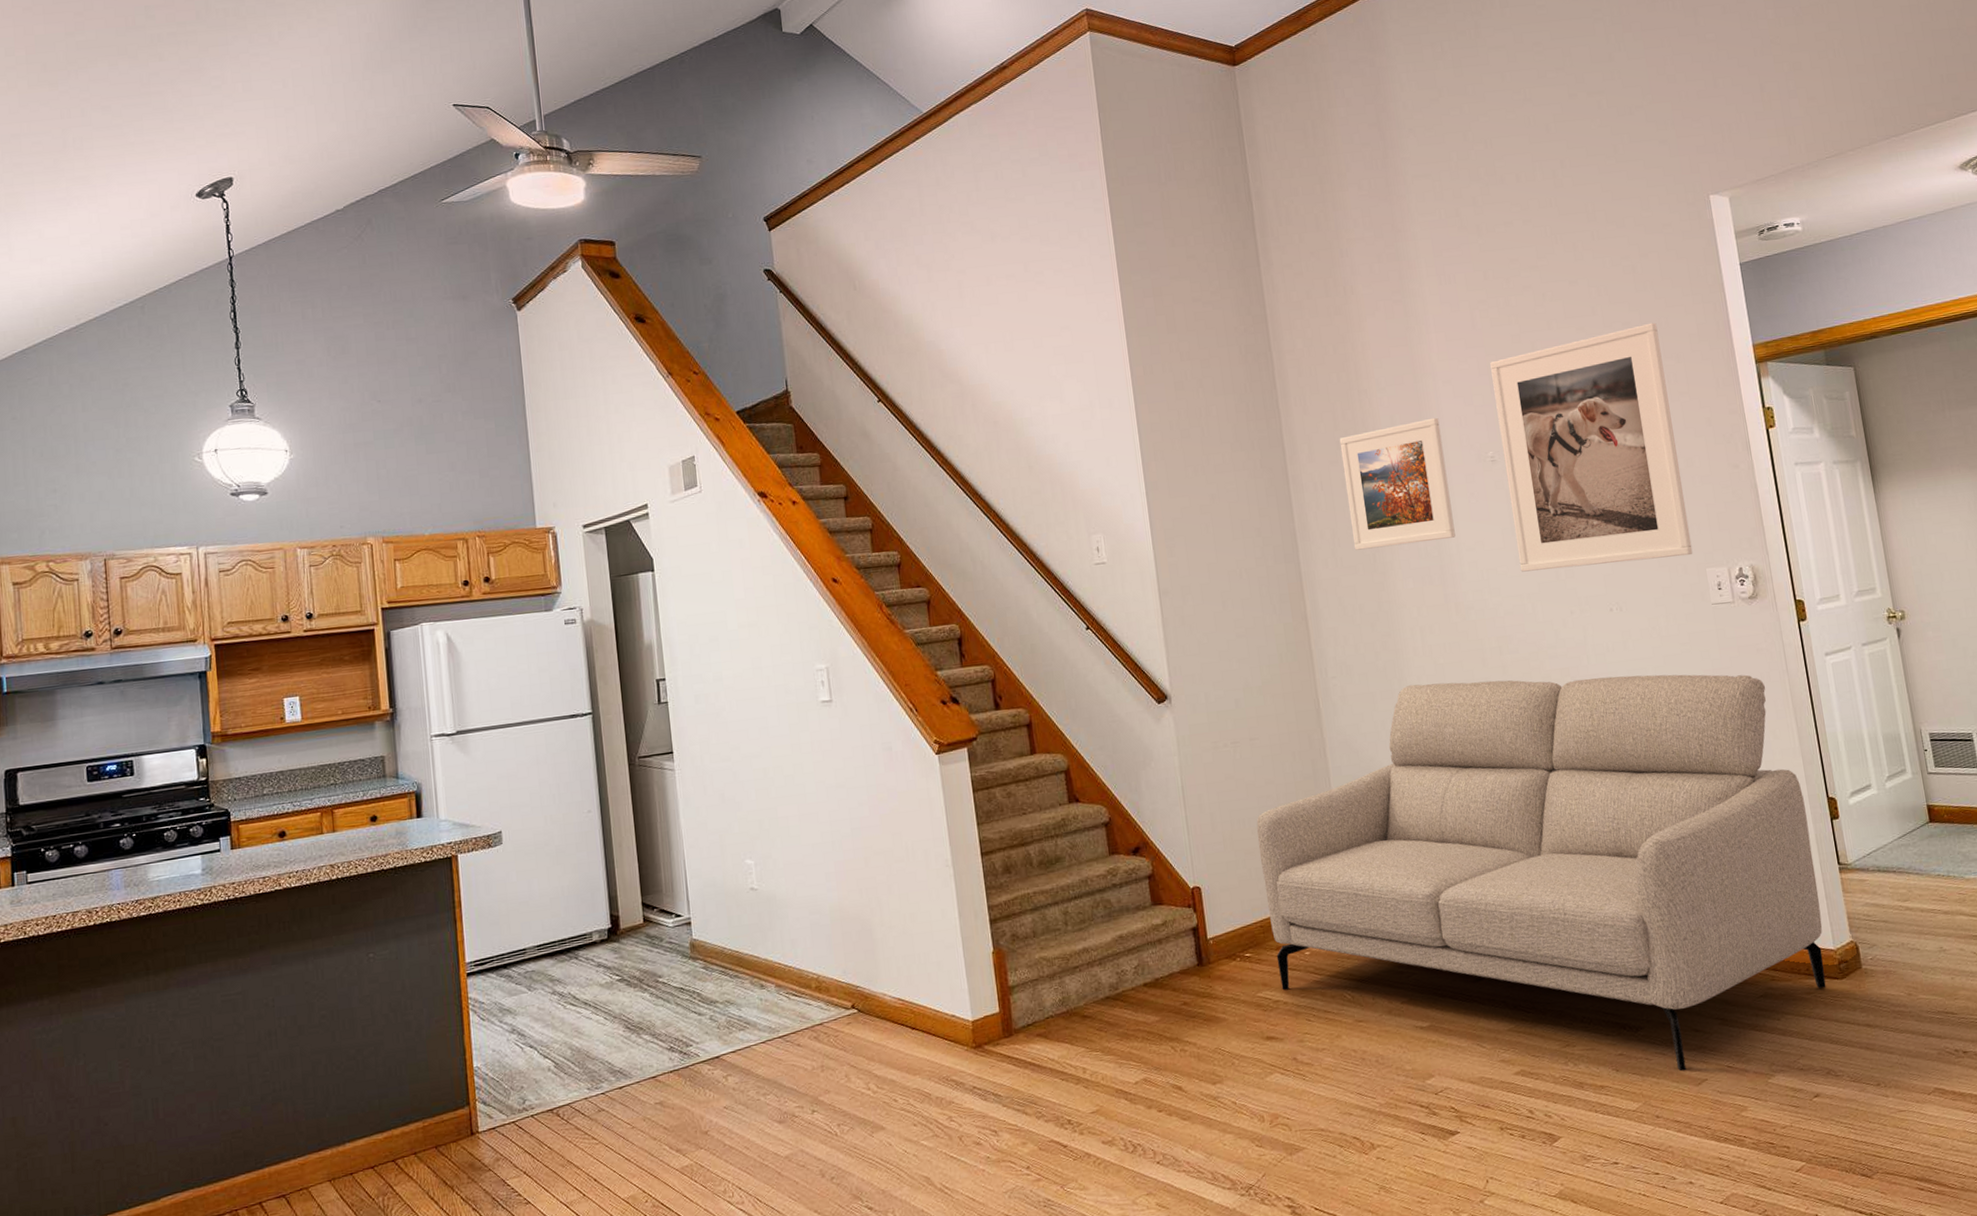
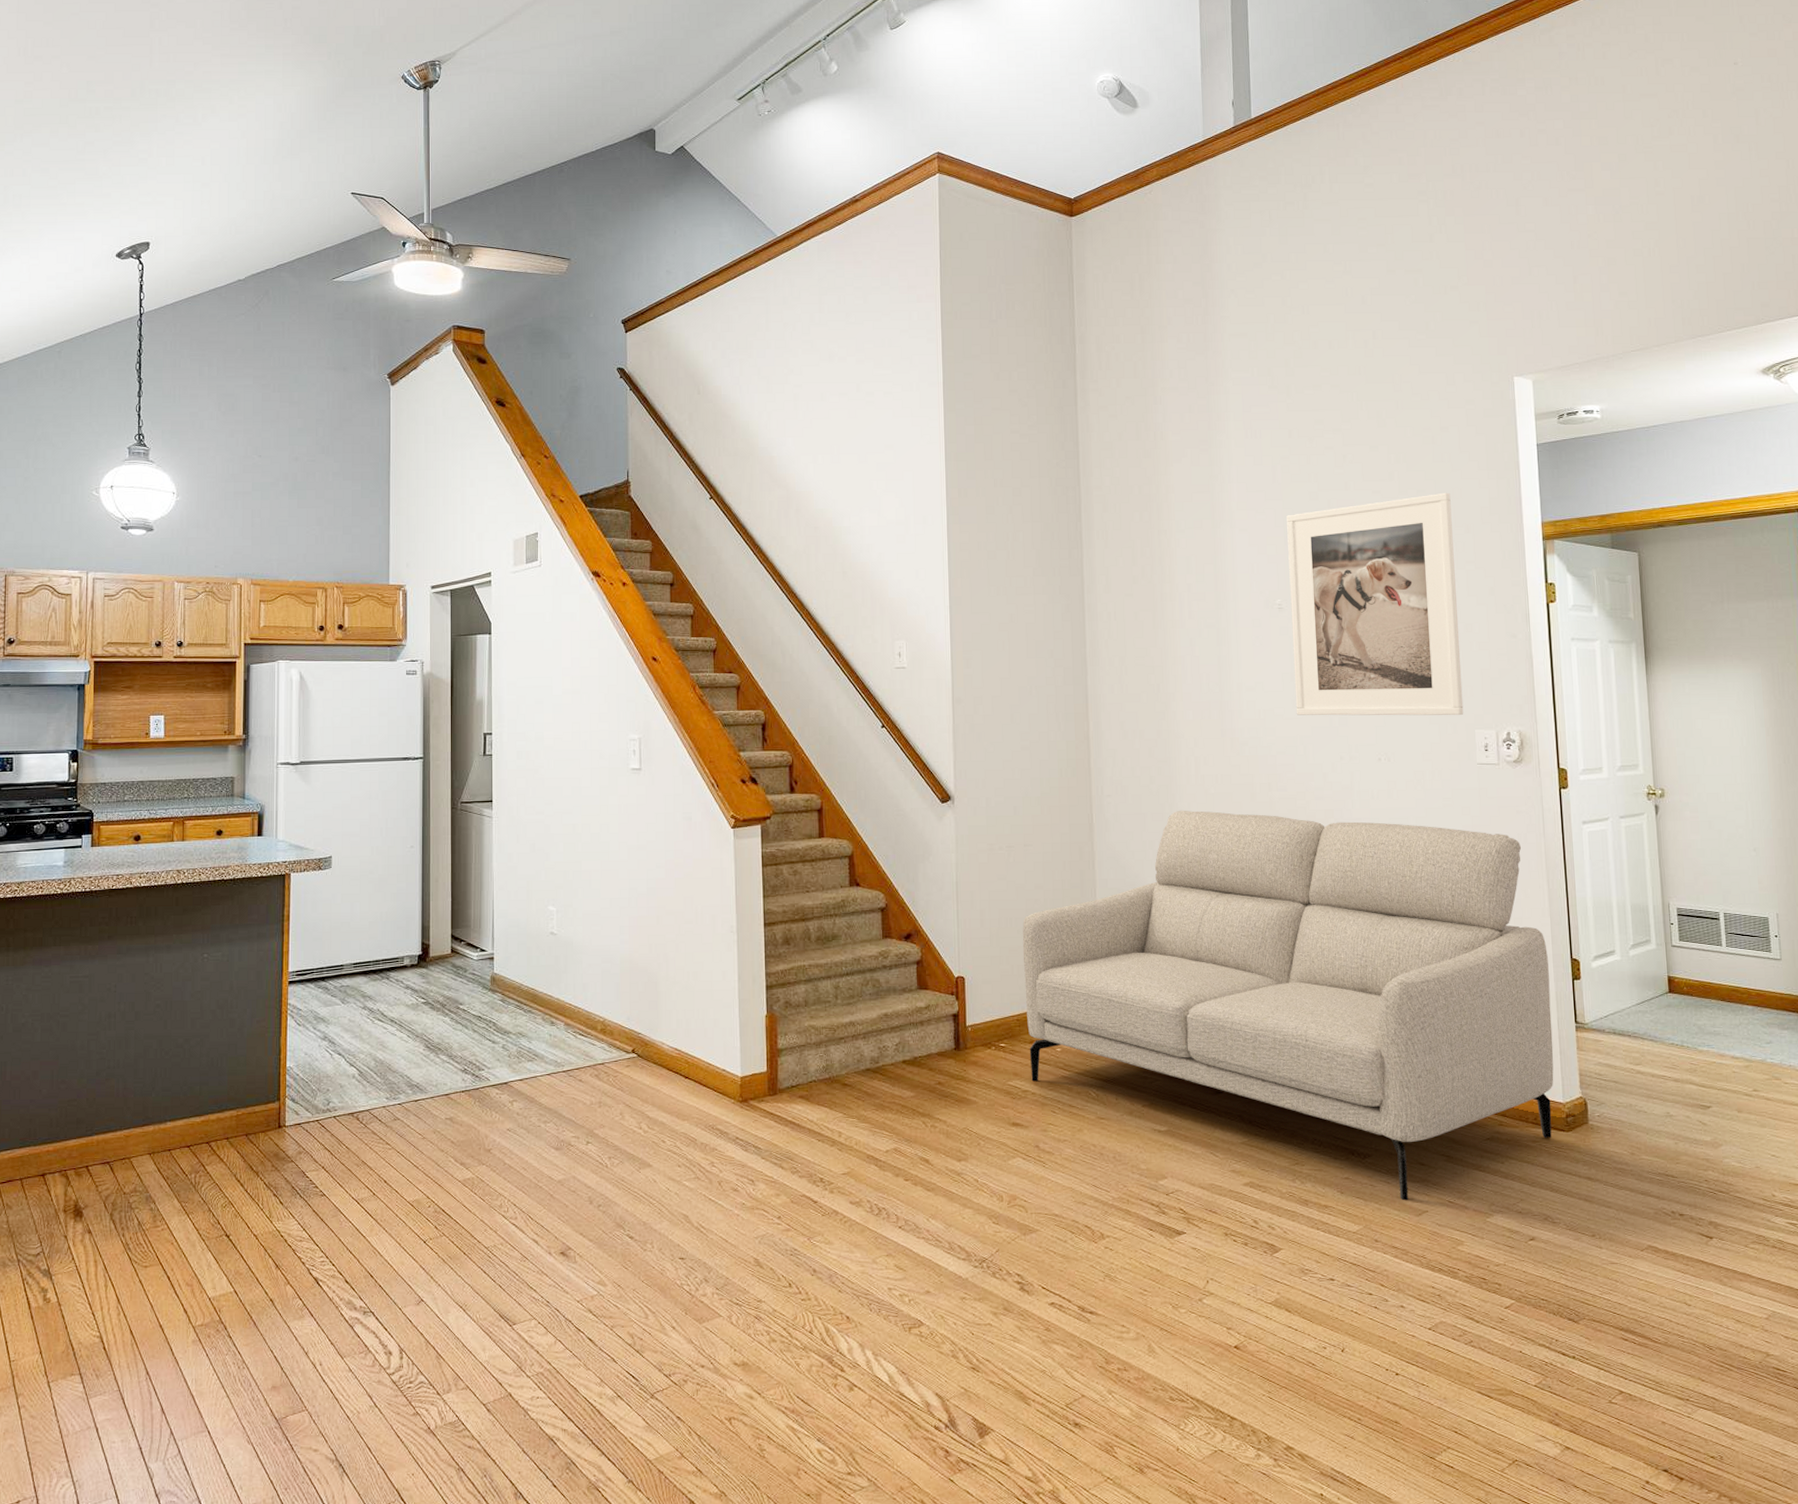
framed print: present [1339,417,1456,550] -> none [1136,562,1237,679]

